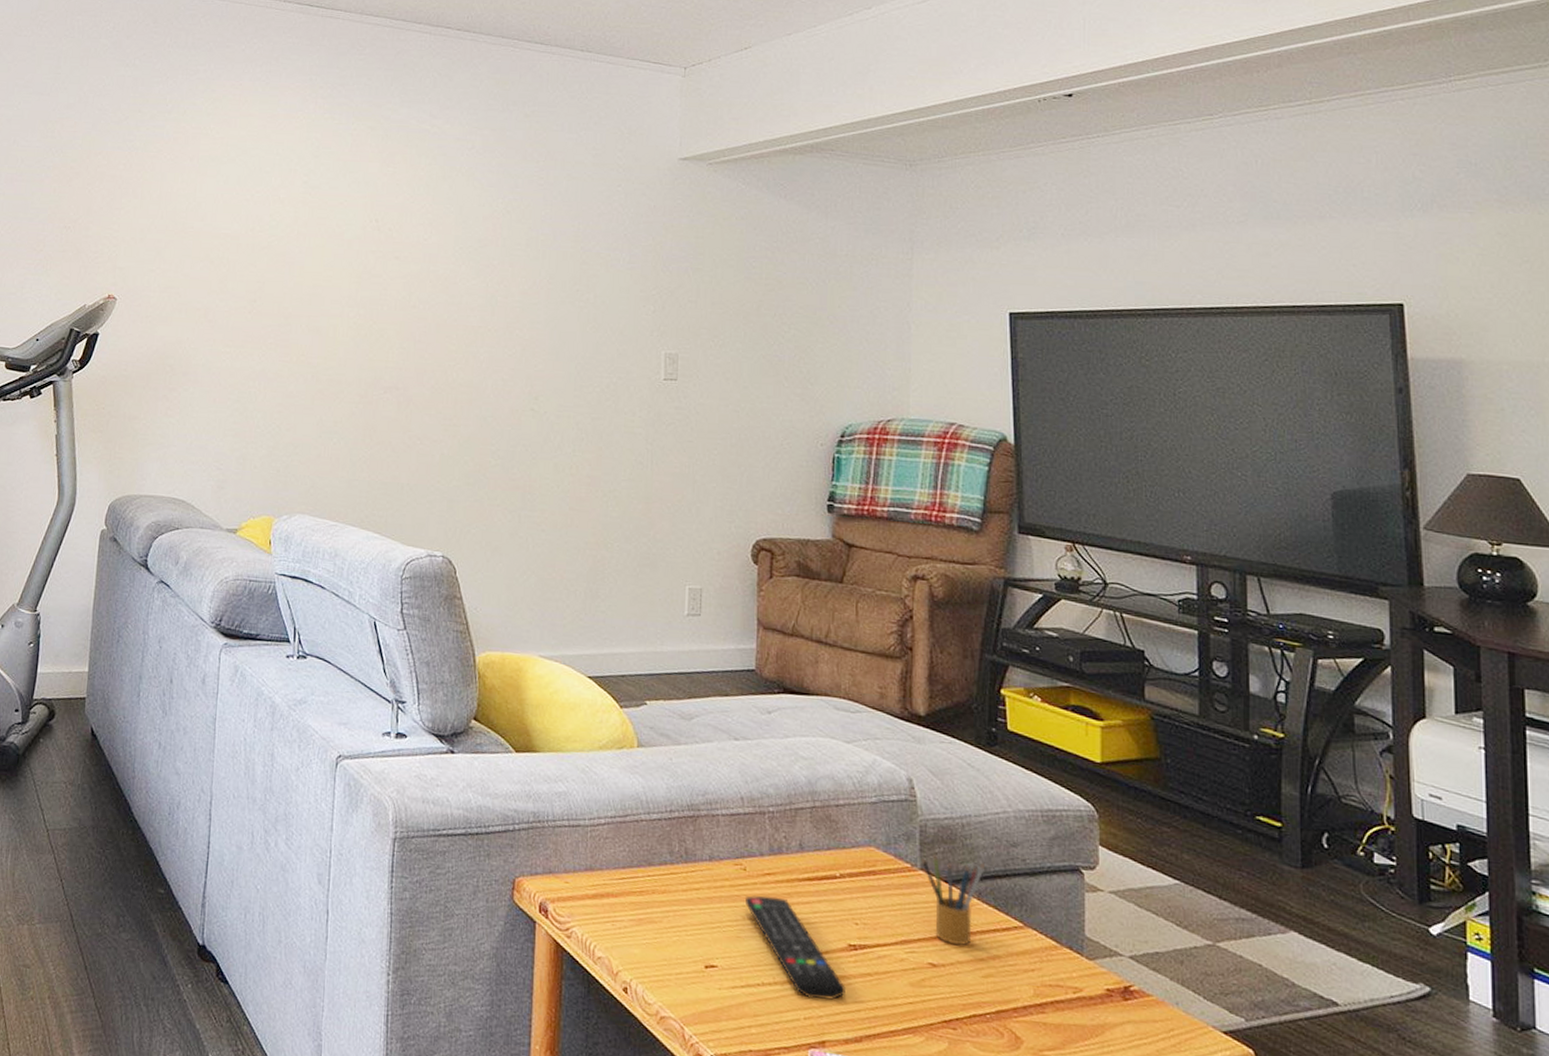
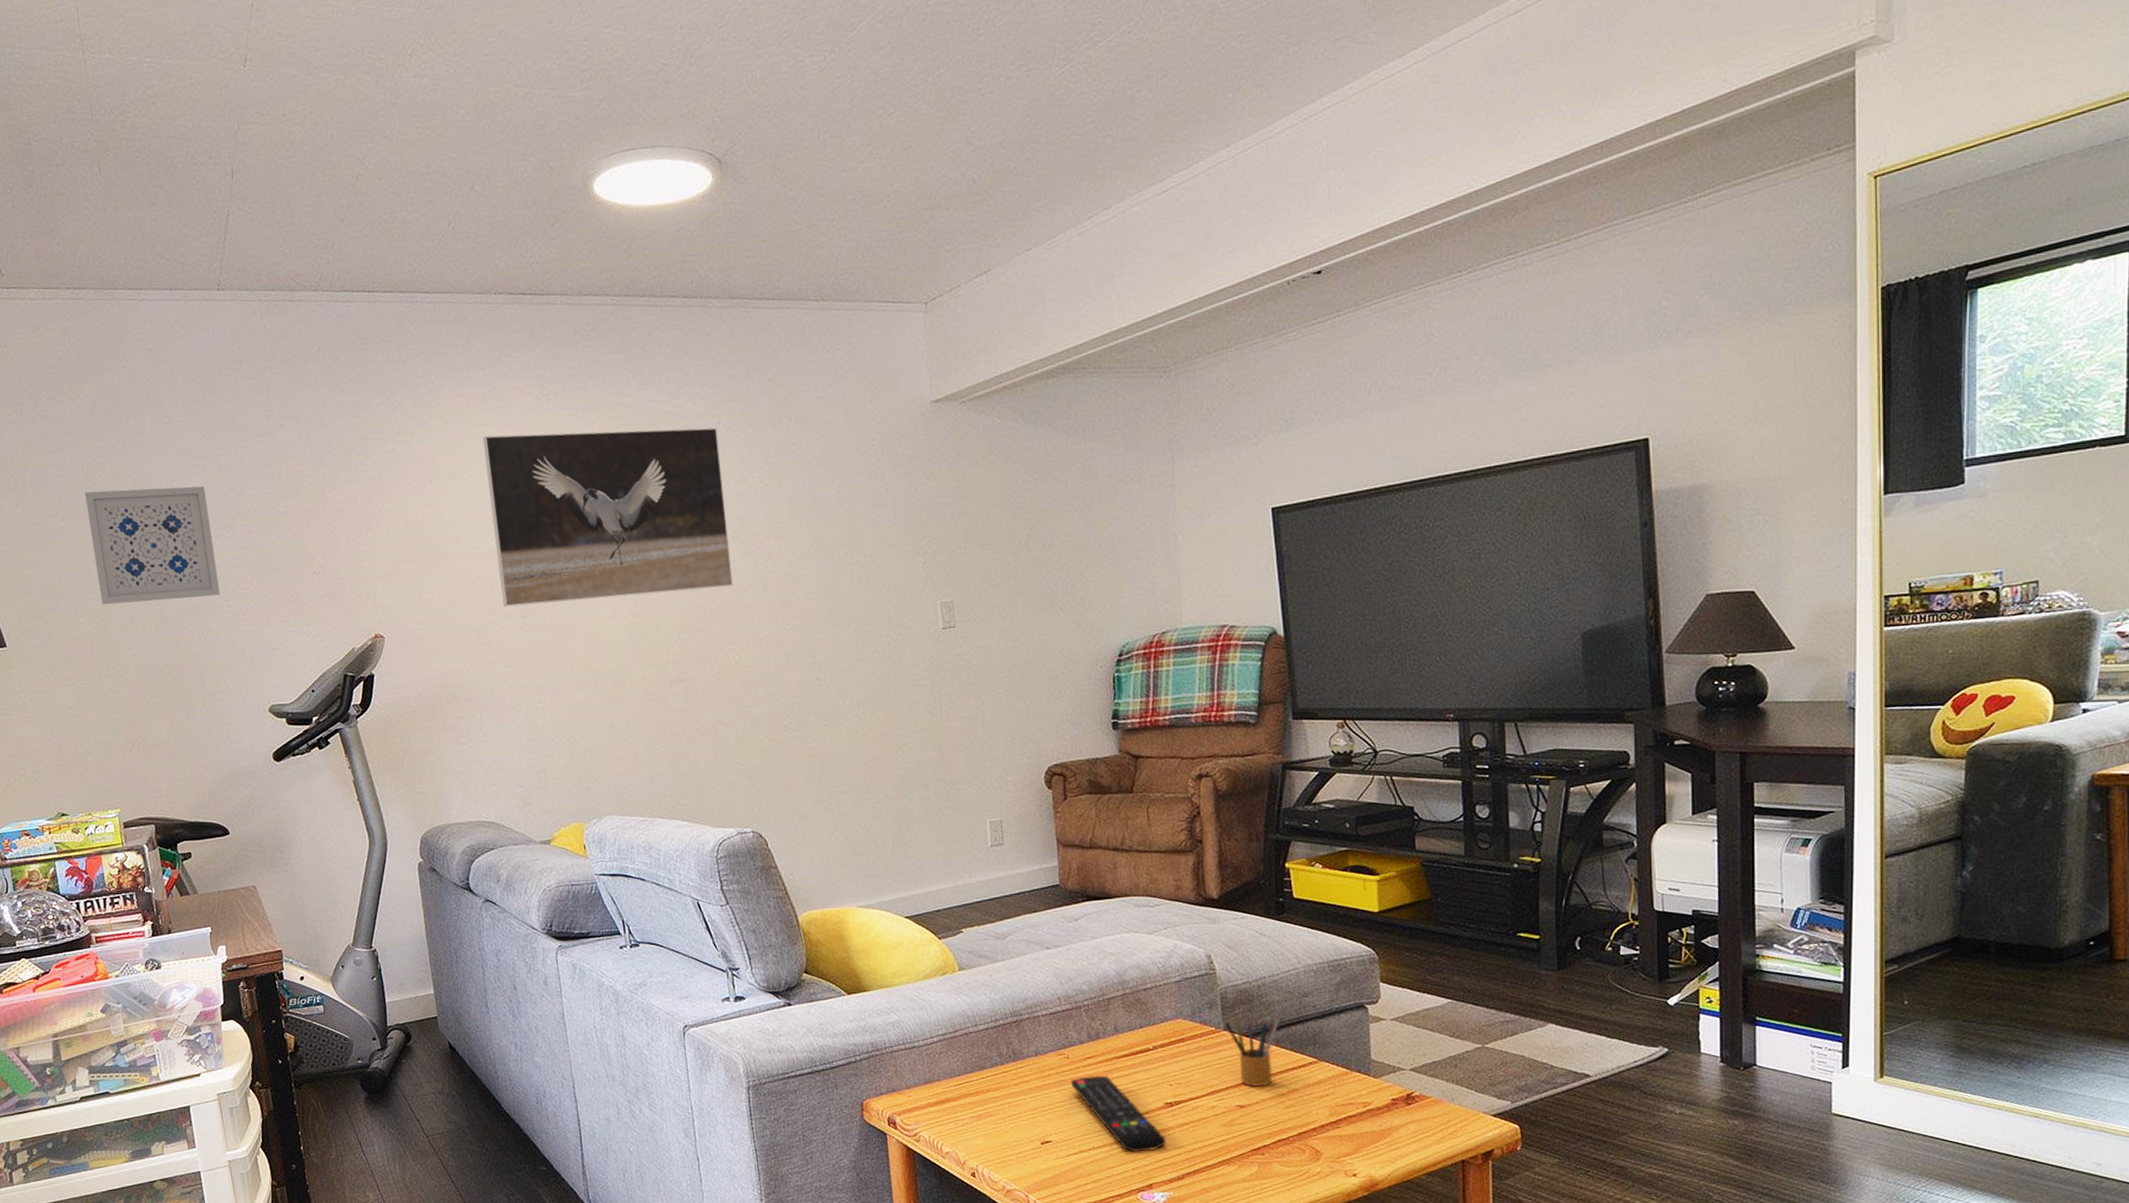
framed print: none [236,126,470,304] -> present [483,427,734,607]

